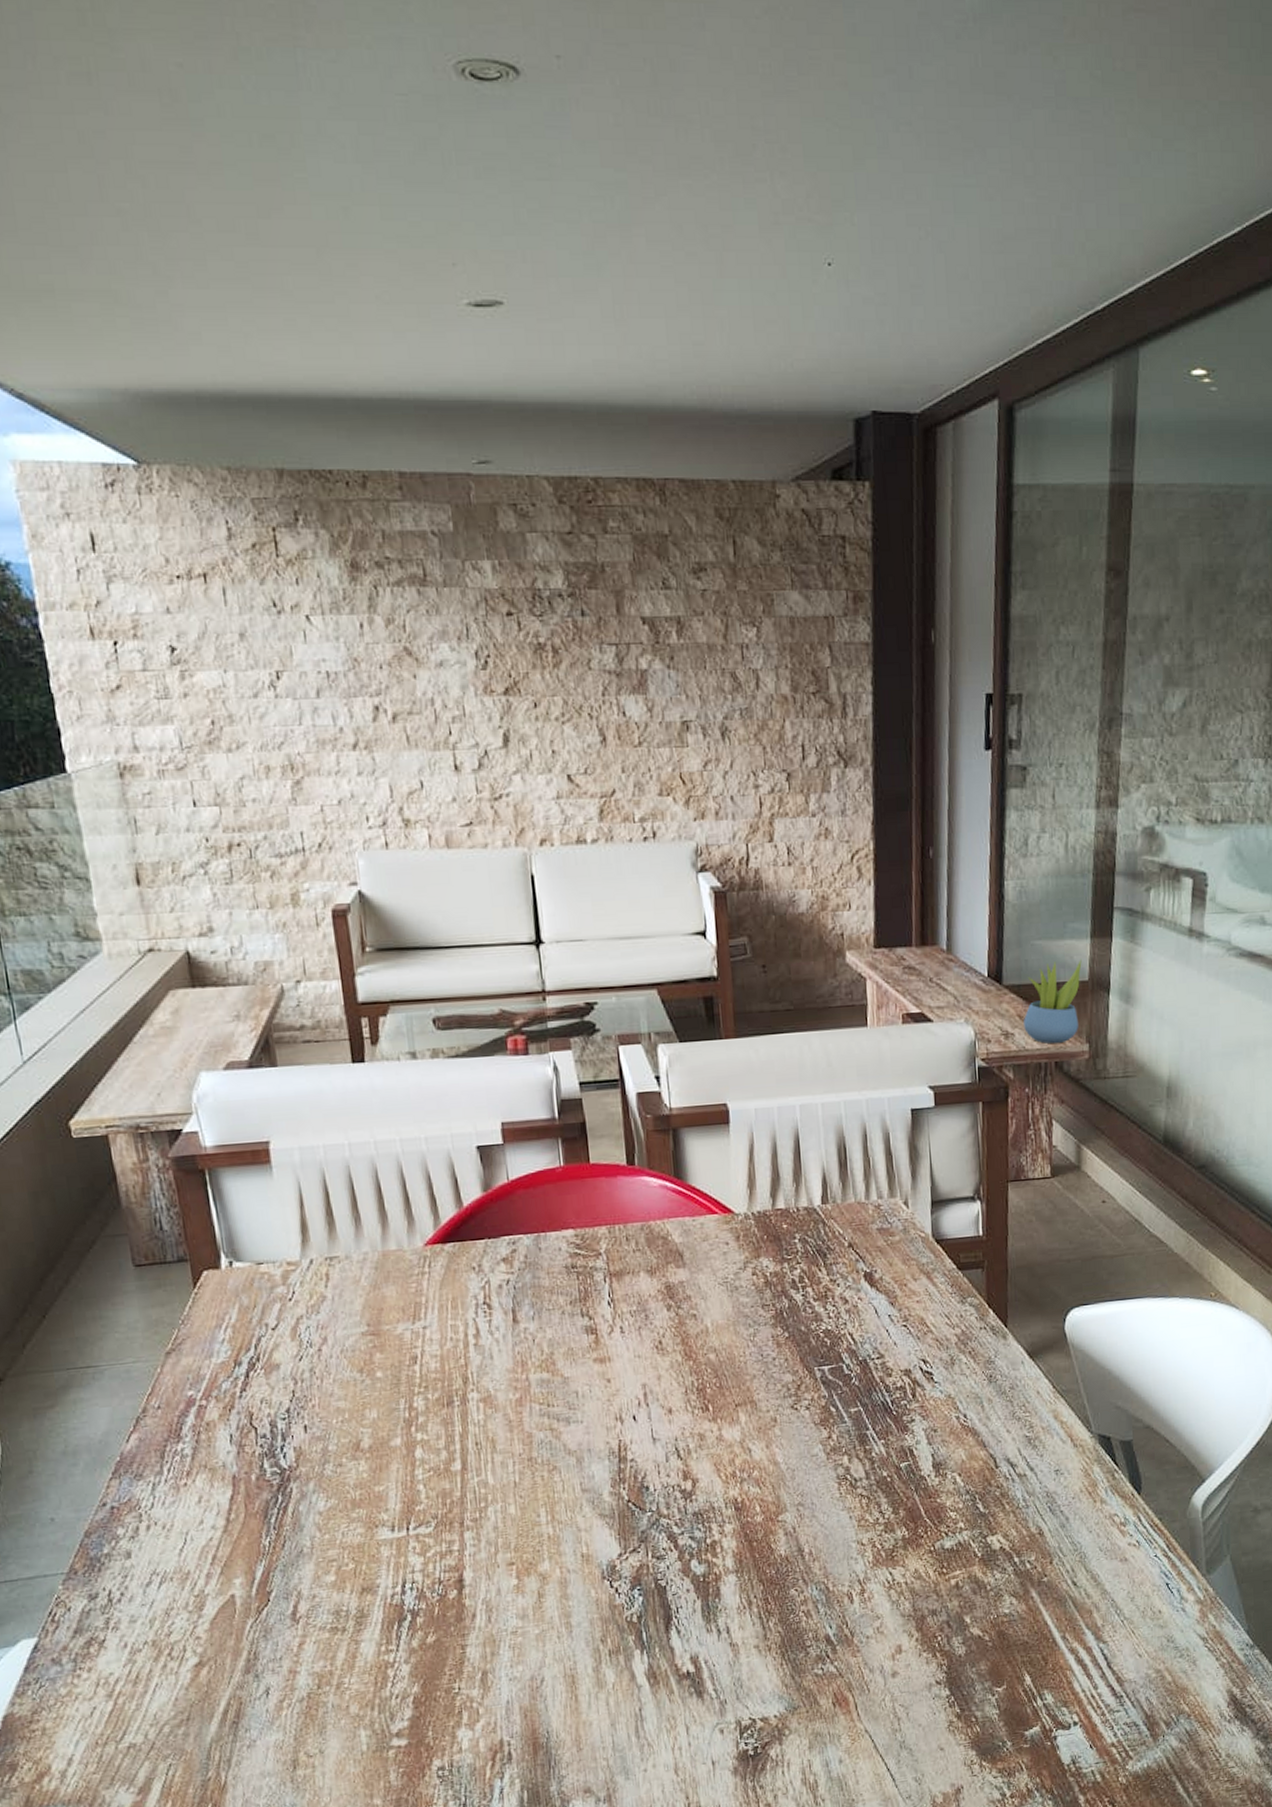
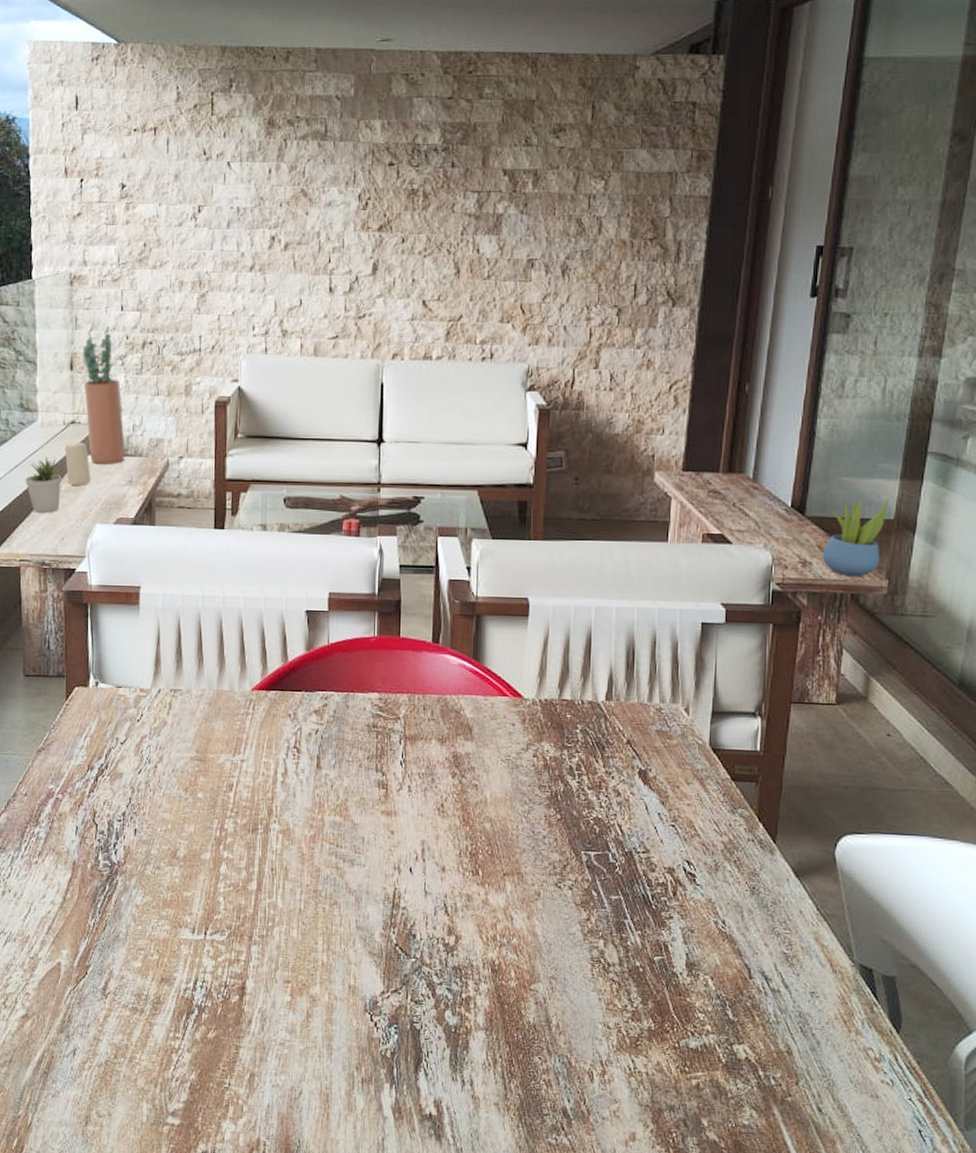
potted plant: none [97,994,149,1066] -> present [25,456,61,513]
candle: none [144,973,186,1028] -> present [64,442,91,486]
vase: none [149,828,227,999] -> present [82,327,126,464]

